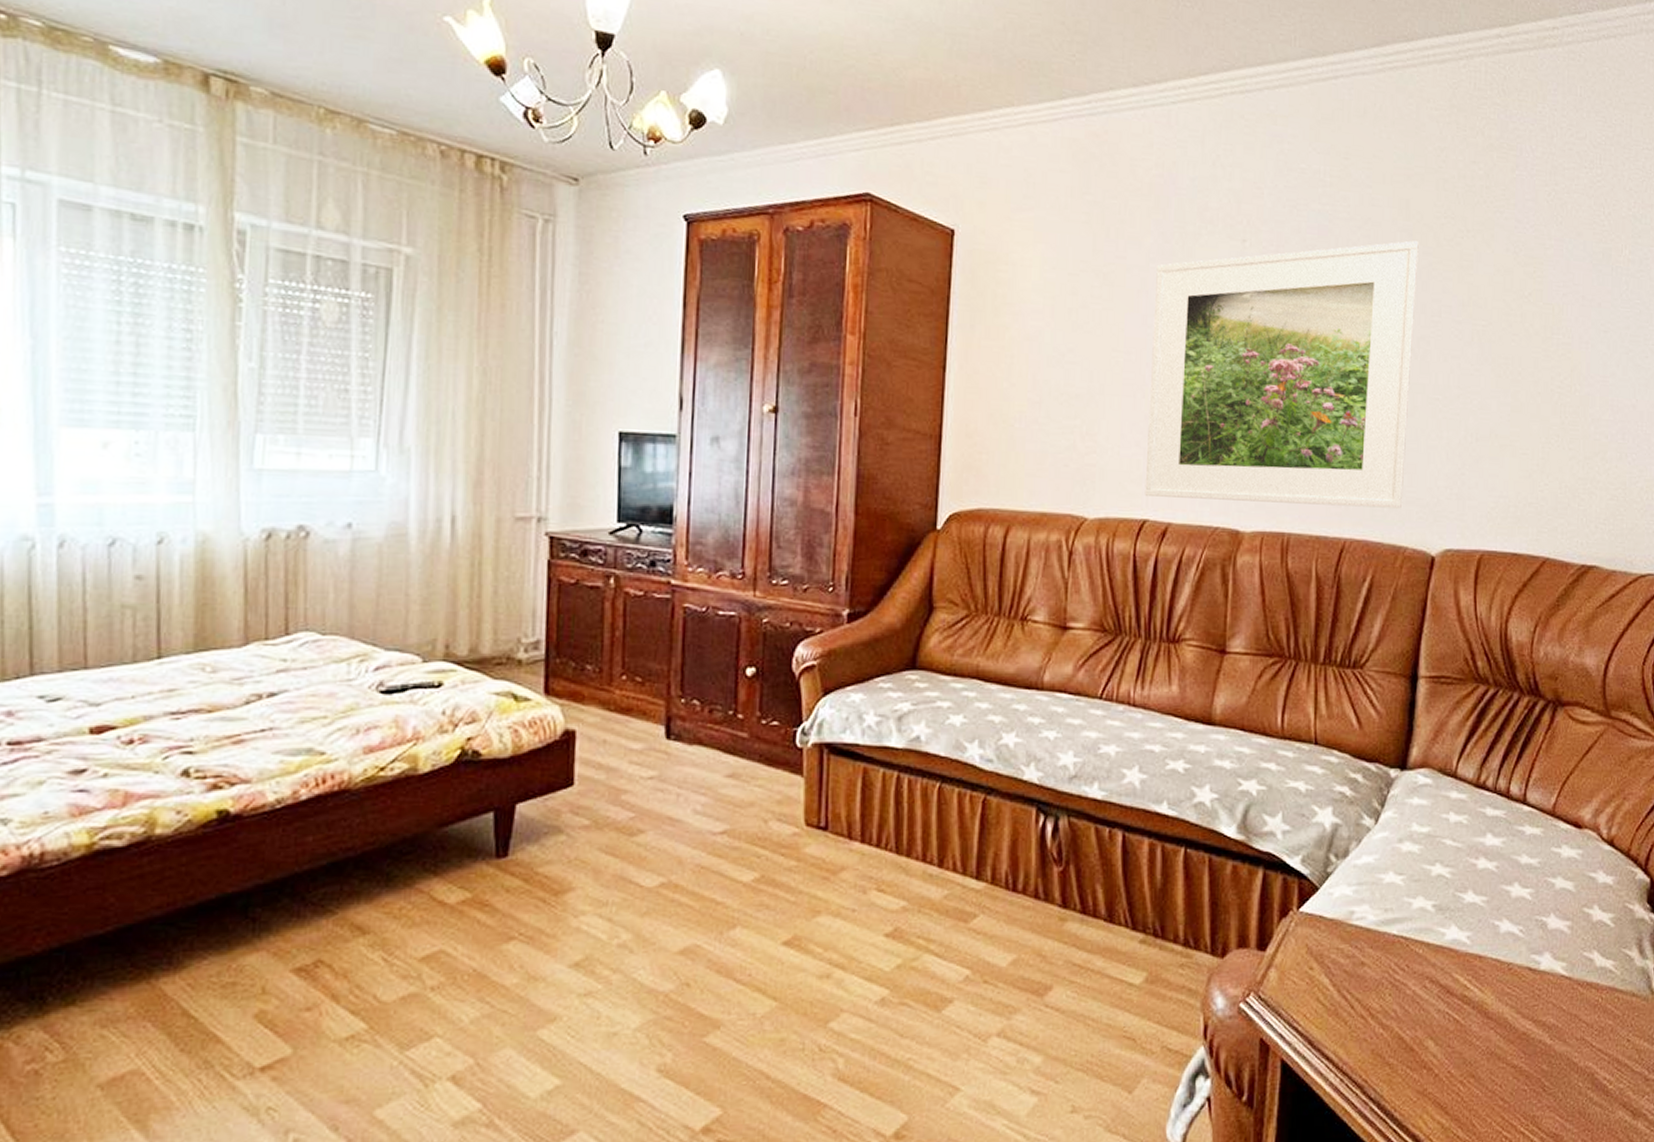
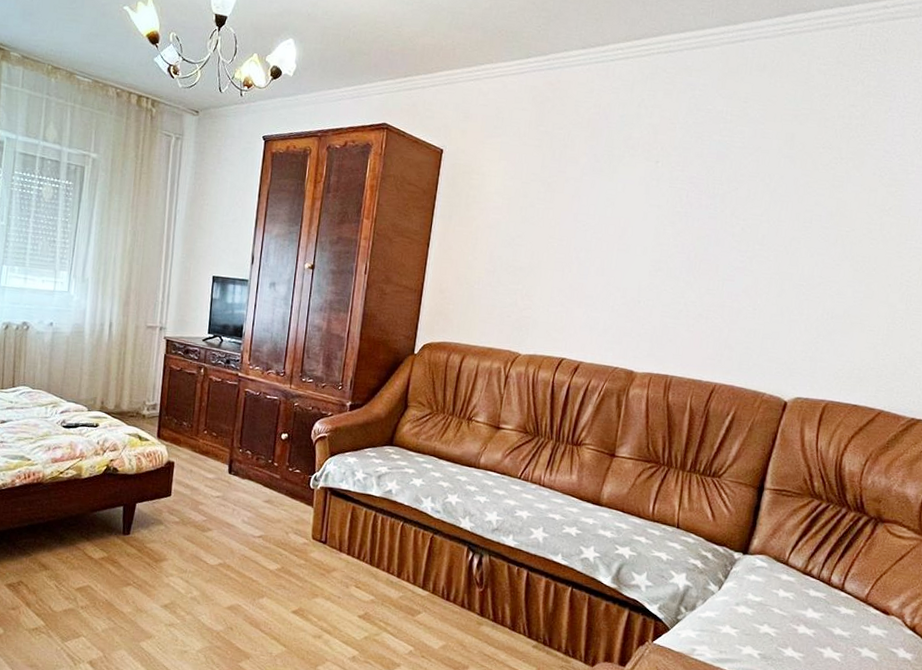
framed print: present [1144,240,1419,509] -> none [564,165,799,365]

